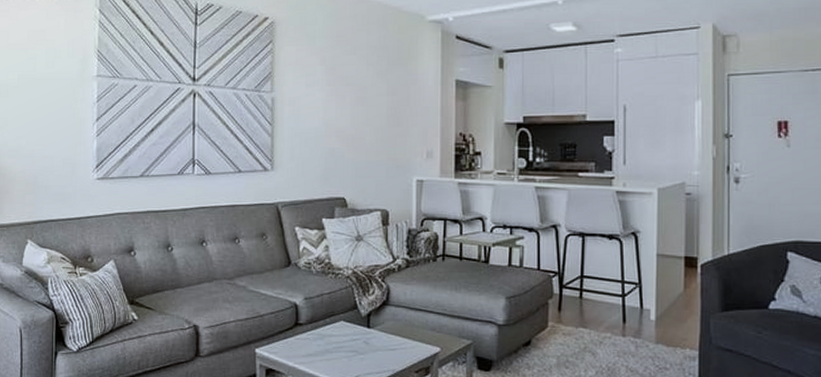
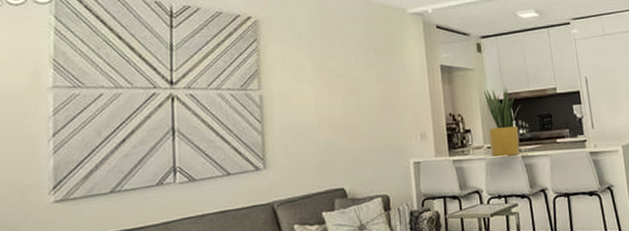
planter: none [500,109,541,185] -> present [484,87,520,157]

